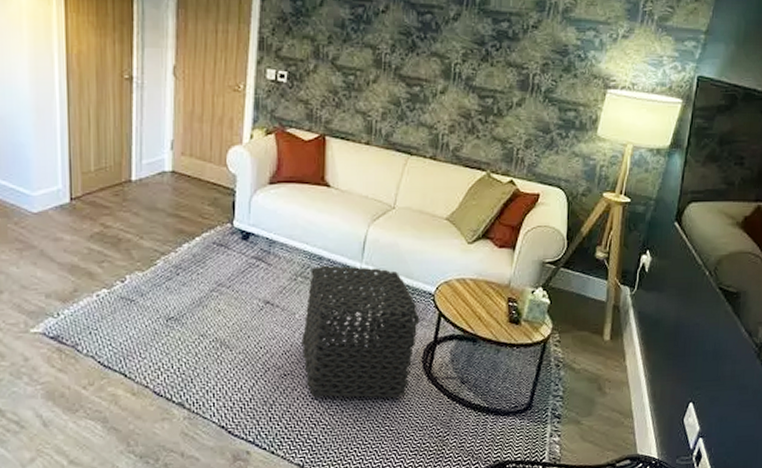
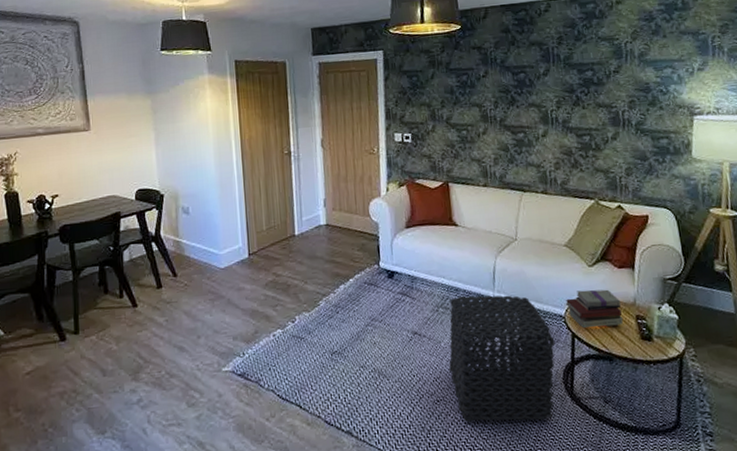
books: none [437,268,495,308] -> present [565,289,624,329]

